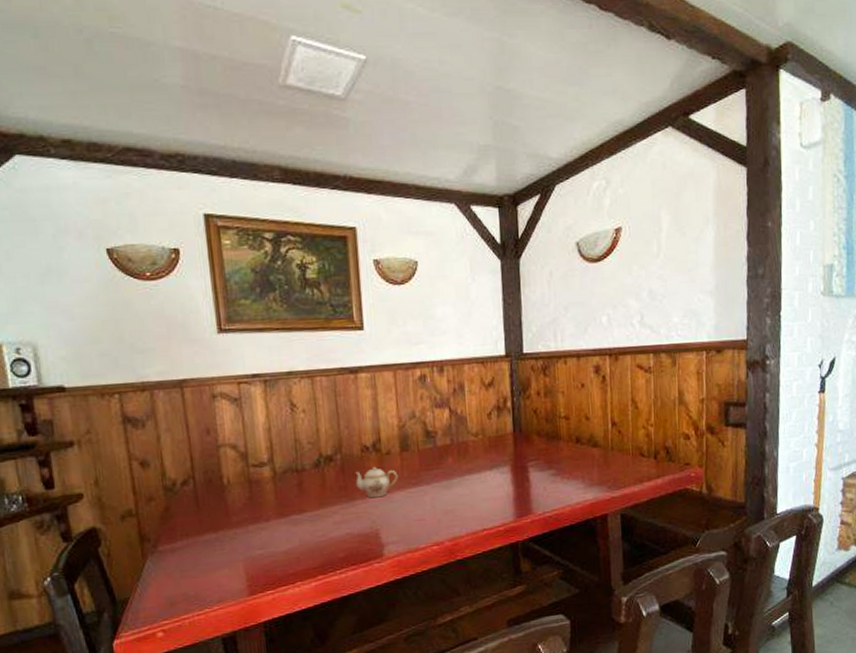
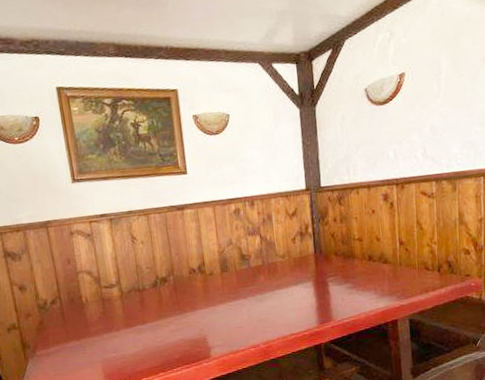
teapot: present [355,466,398,498] -> none [185,285,220,311]

